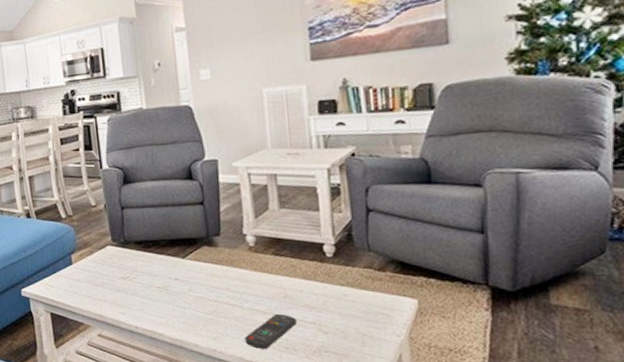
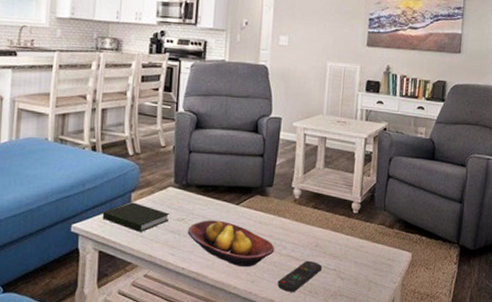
book: none [47,264,113,293] -> present [102,202,170,232]
fruit bowl: none [134,276,235,323] -> present [187,220,275,266]

